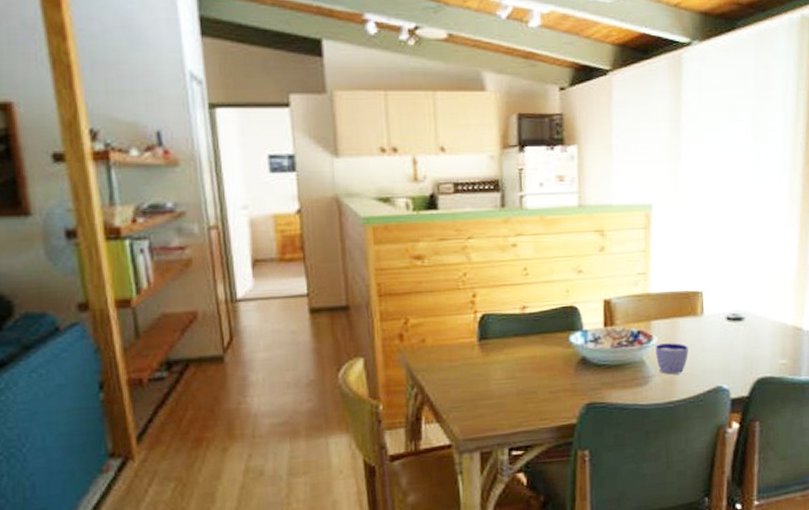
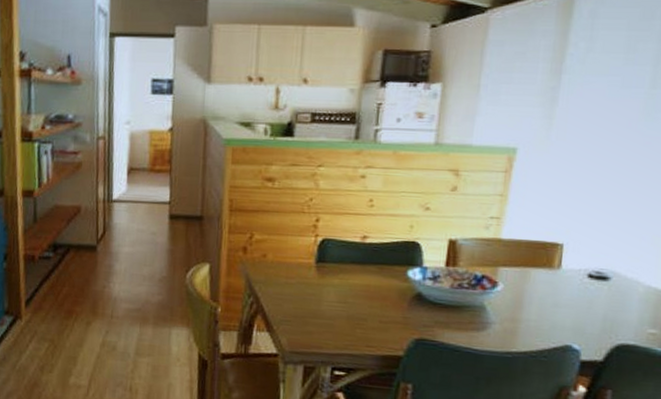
cup: present [655,343,689,375] -> none [498,291,539,326]

